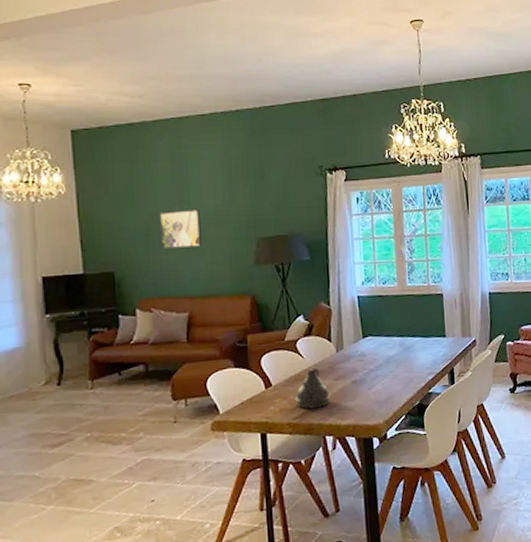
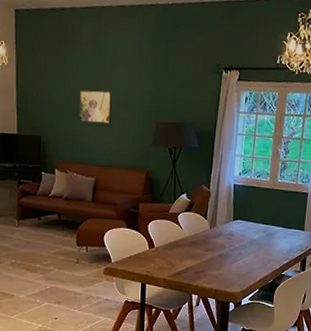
teapot: present [294,367,331,409] -> none [171,238,201,271]

